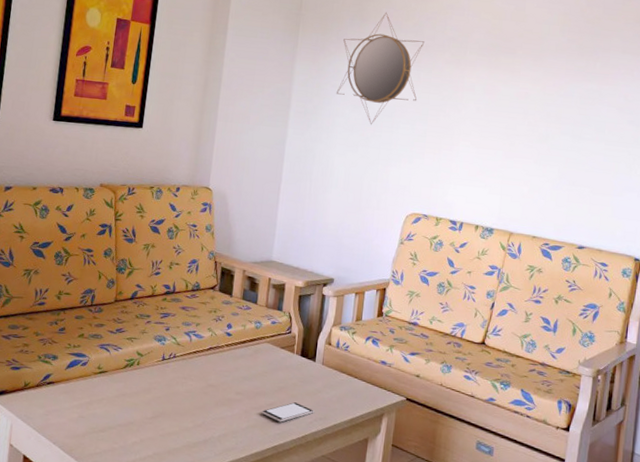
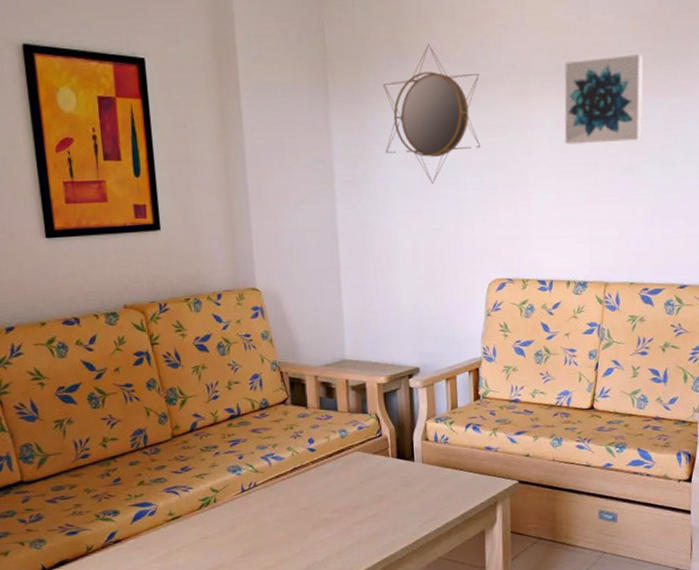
smartphone: present [261,402,314,422] -> none [364,508,422,532]
wall art: none [490,41,568,115] -> present [564,54,644,145]

